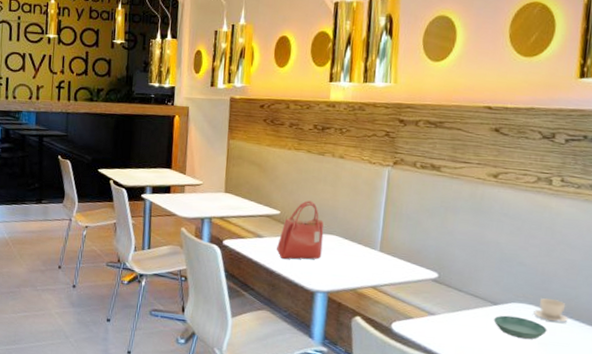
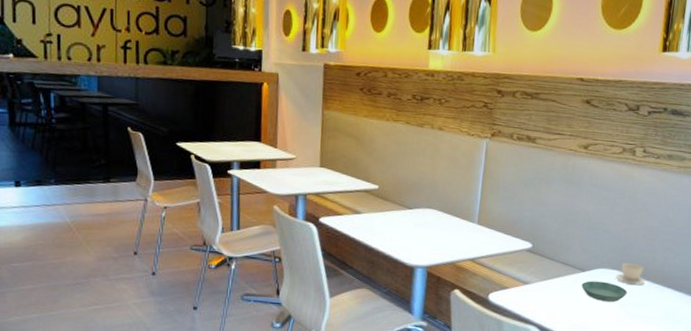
handbag: present [276,200,324,260] -> none [375,174,423,235]

